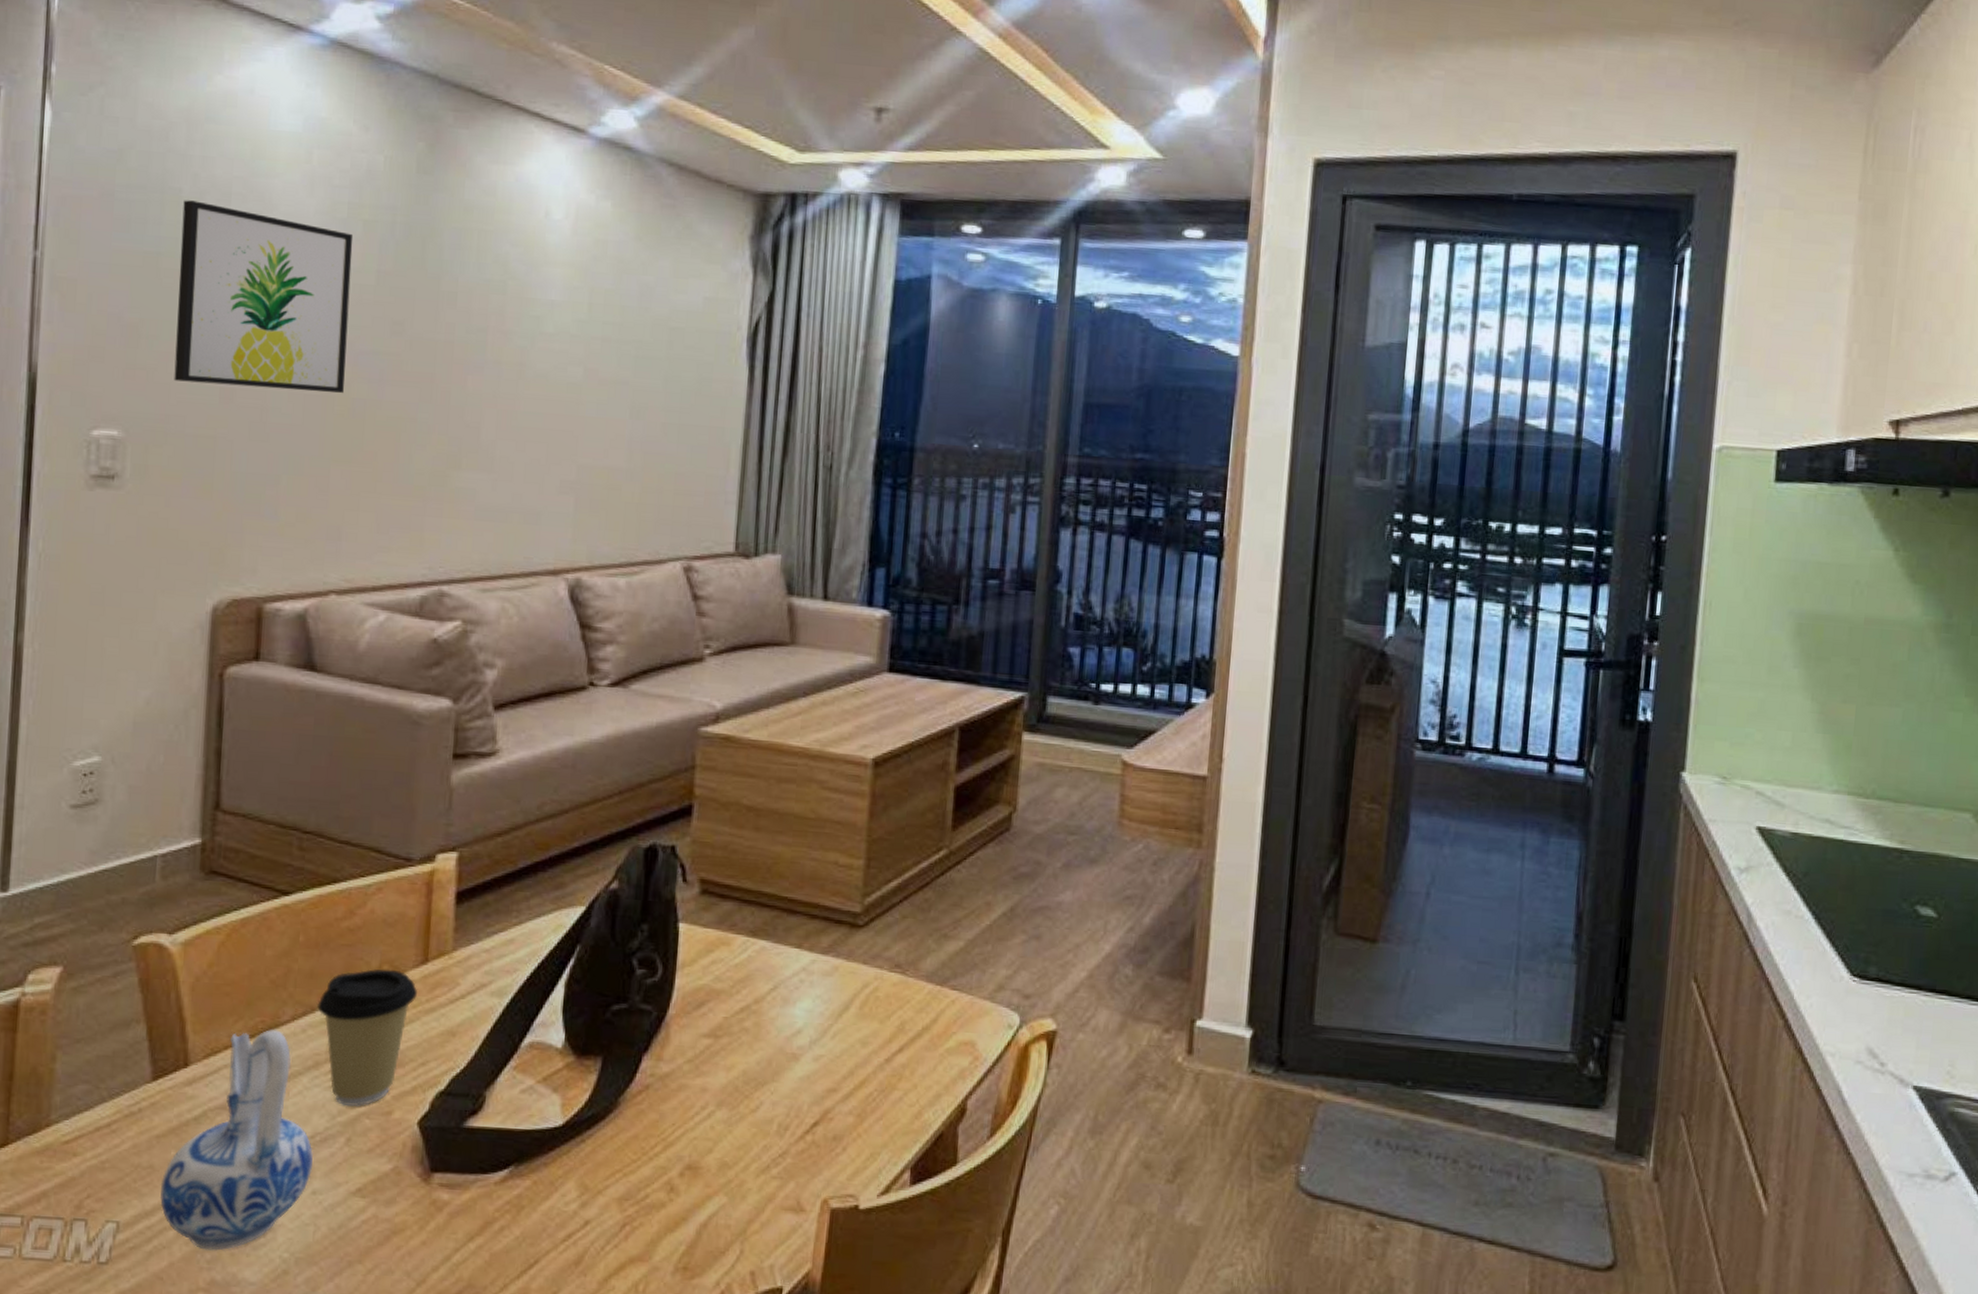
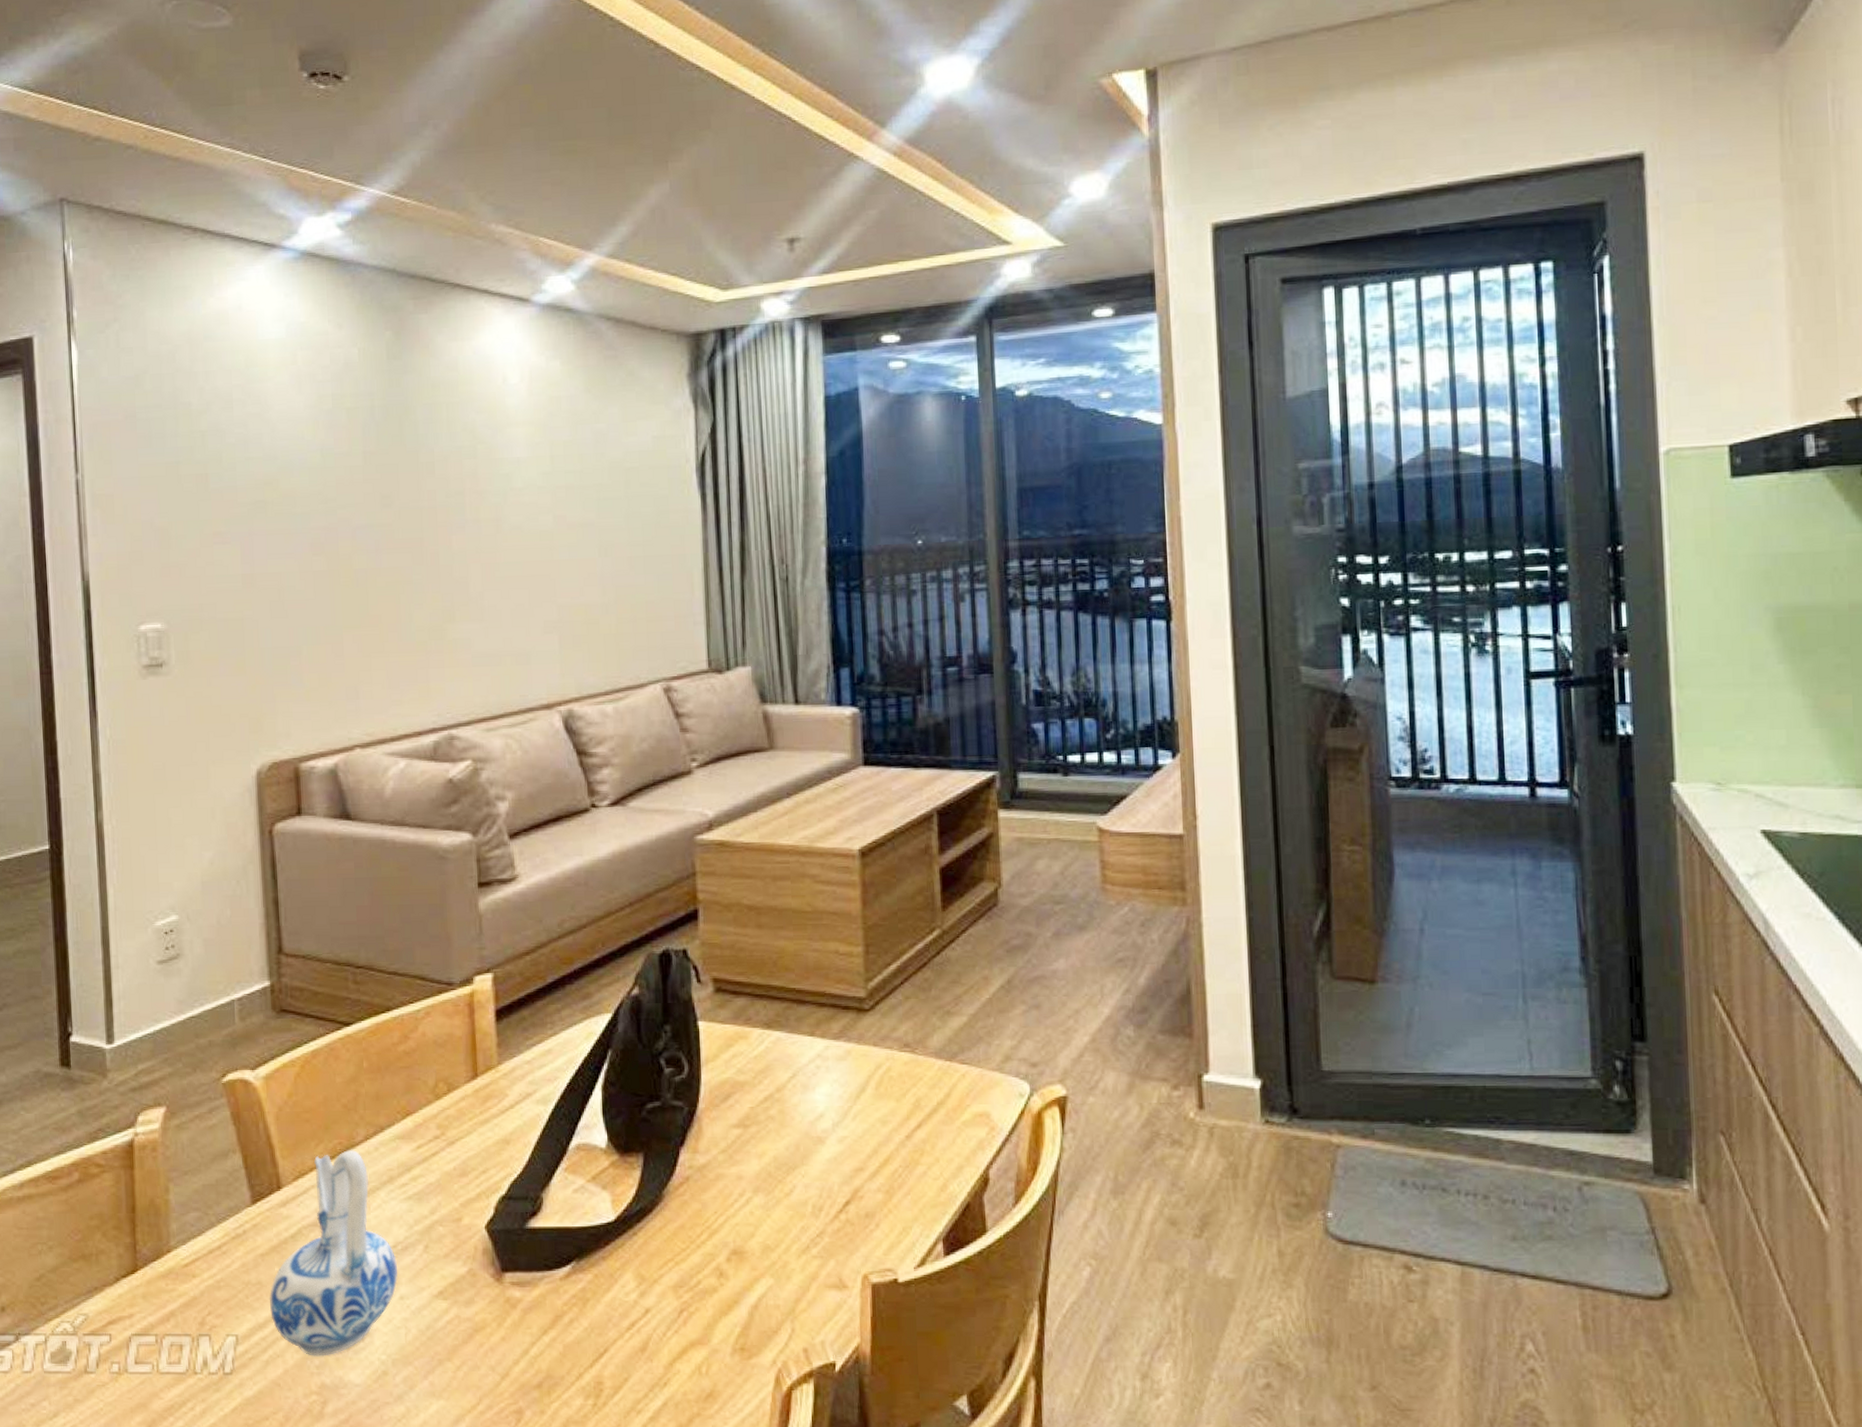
wall art: present [174,200,354,393] -> none [193,411,347,573]
coffee cup: present [317,969,417,1107] -> none [385,1086,471,1216]

